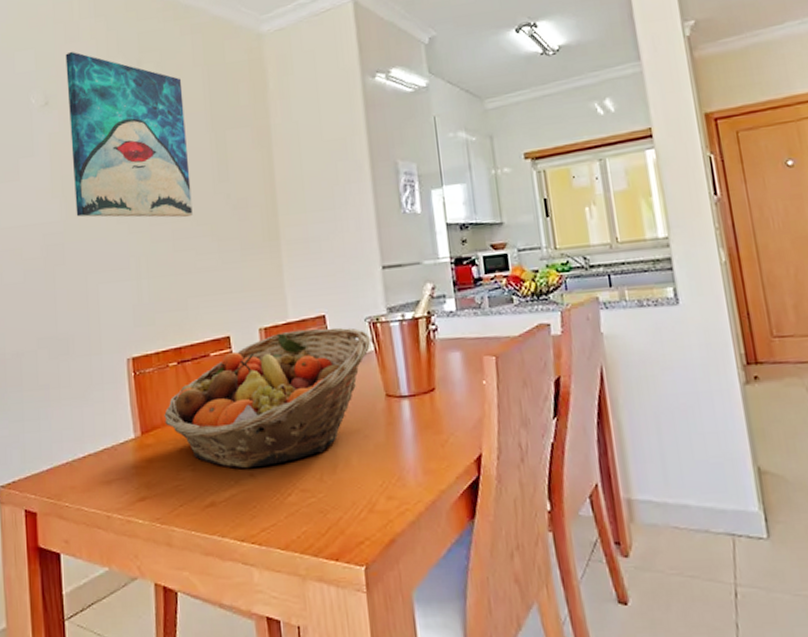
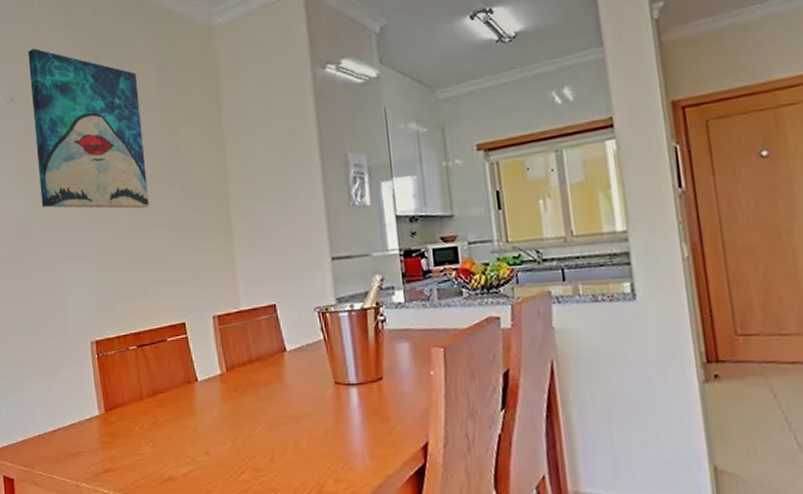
fruit basket: present [164,327,371,469] -> none [125,316,320,447]

